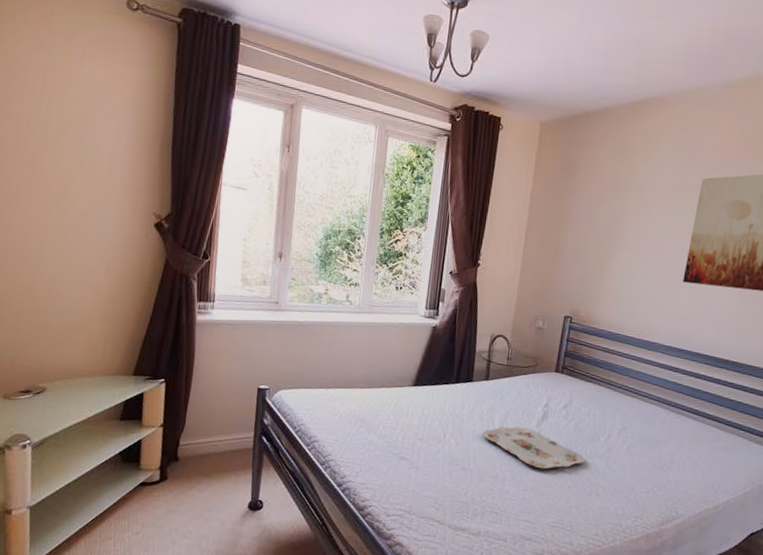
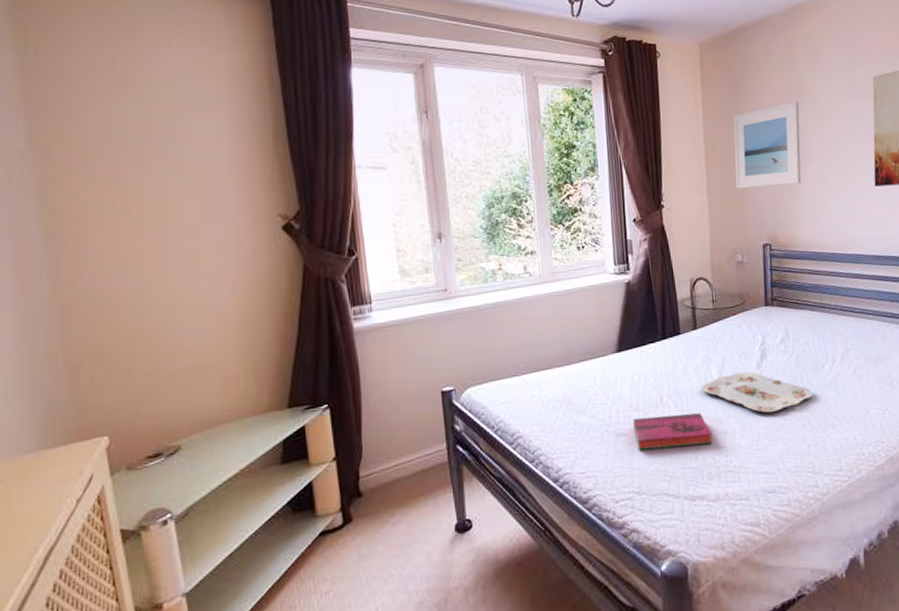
hardback book: none [415,447,485,485] -> present [633,413,713,450]
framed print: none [550,190,625,267] -> present [733,102,801,189]

